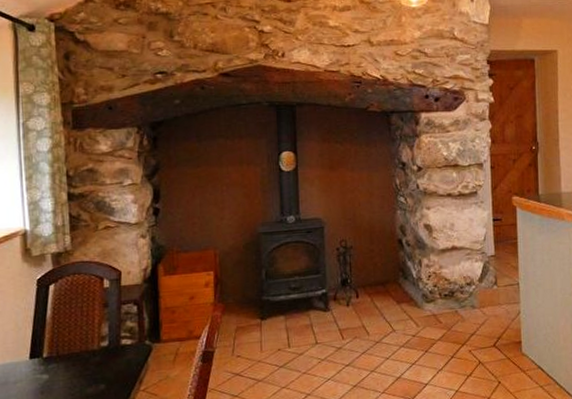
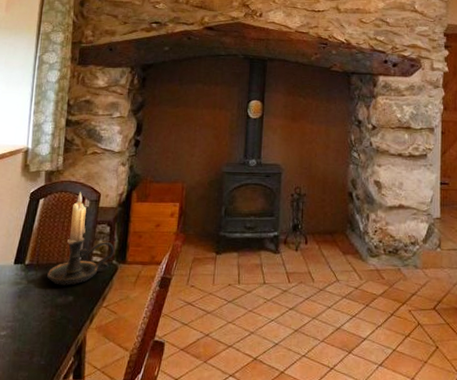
candle holder: none [71,272,146,375] -> present [47,192,115,286]

